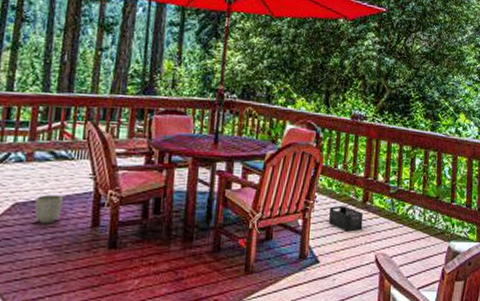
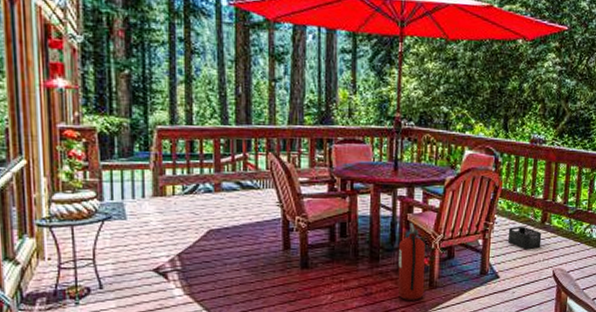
planter: present [34,194,64,225] -> none [228,221,255,248]
fire extinguisher: none [210,199,243,287] -> present [397,222,425,300]

